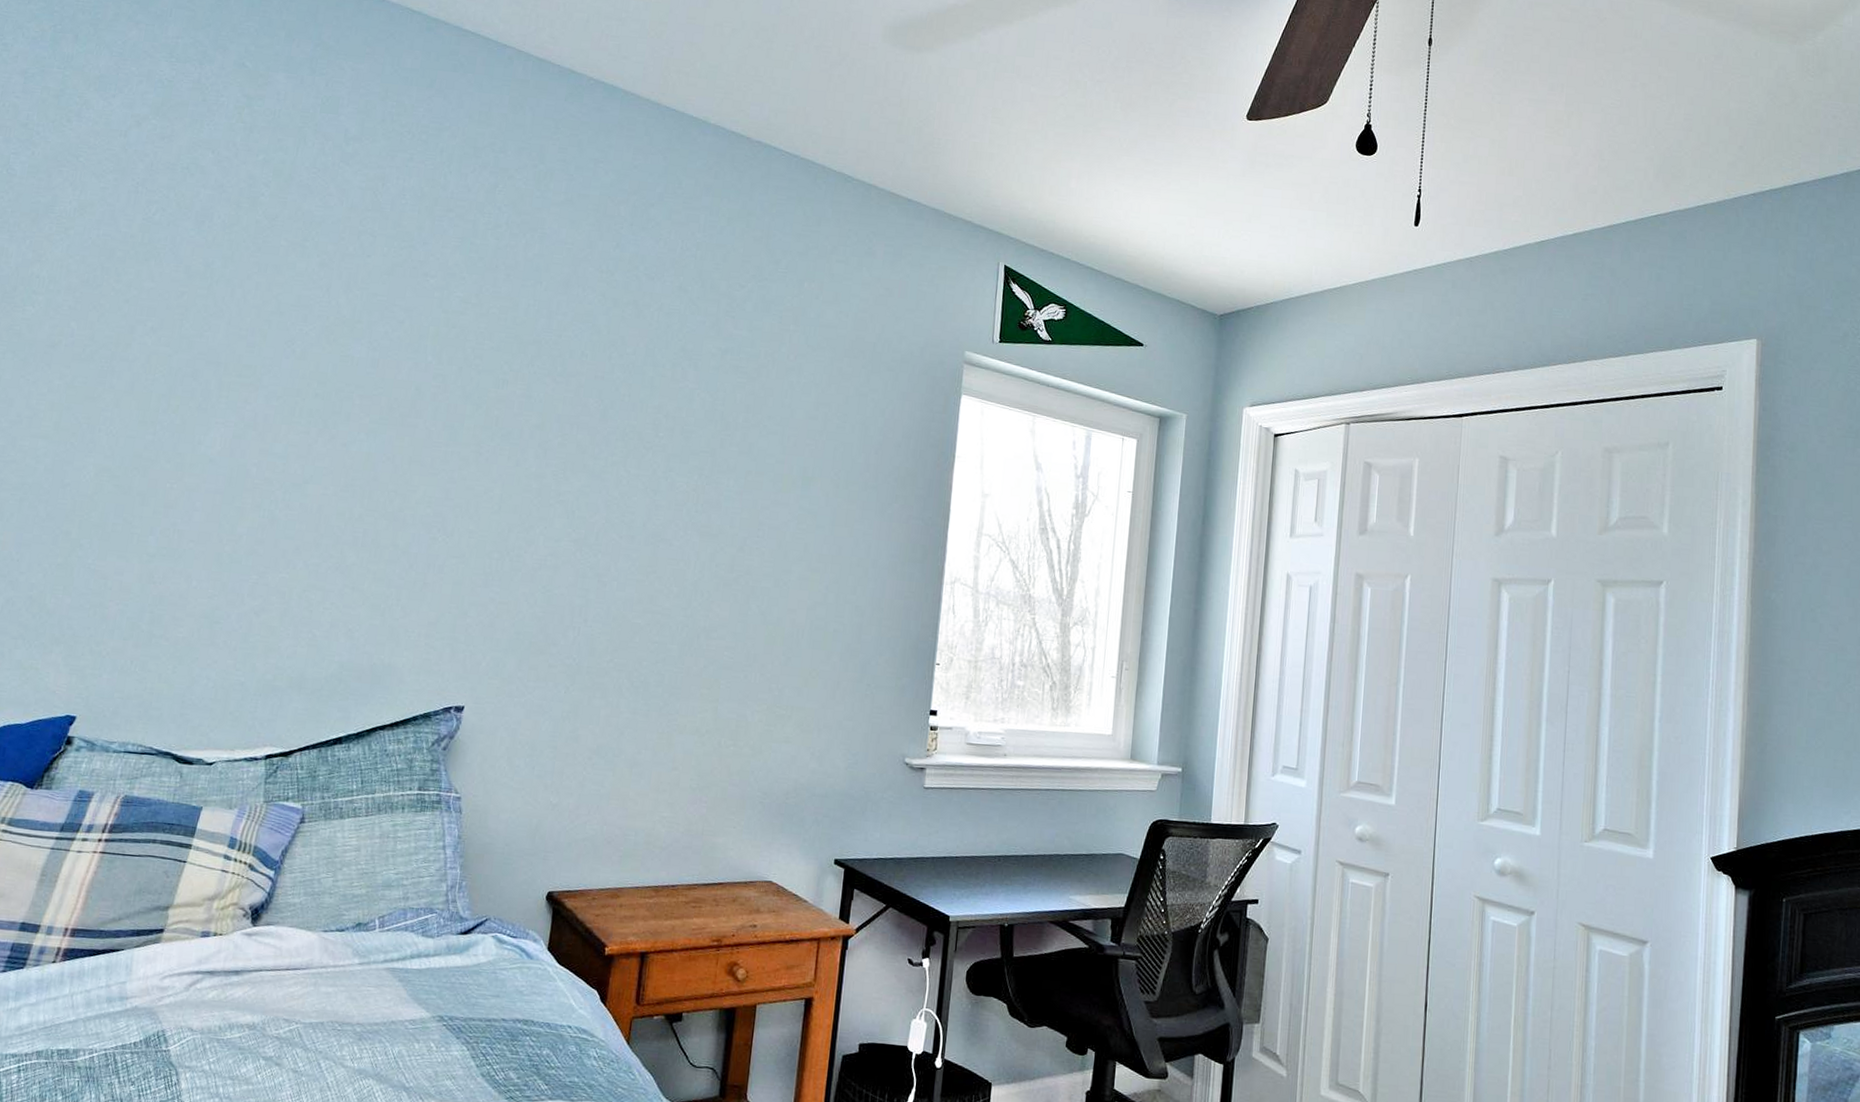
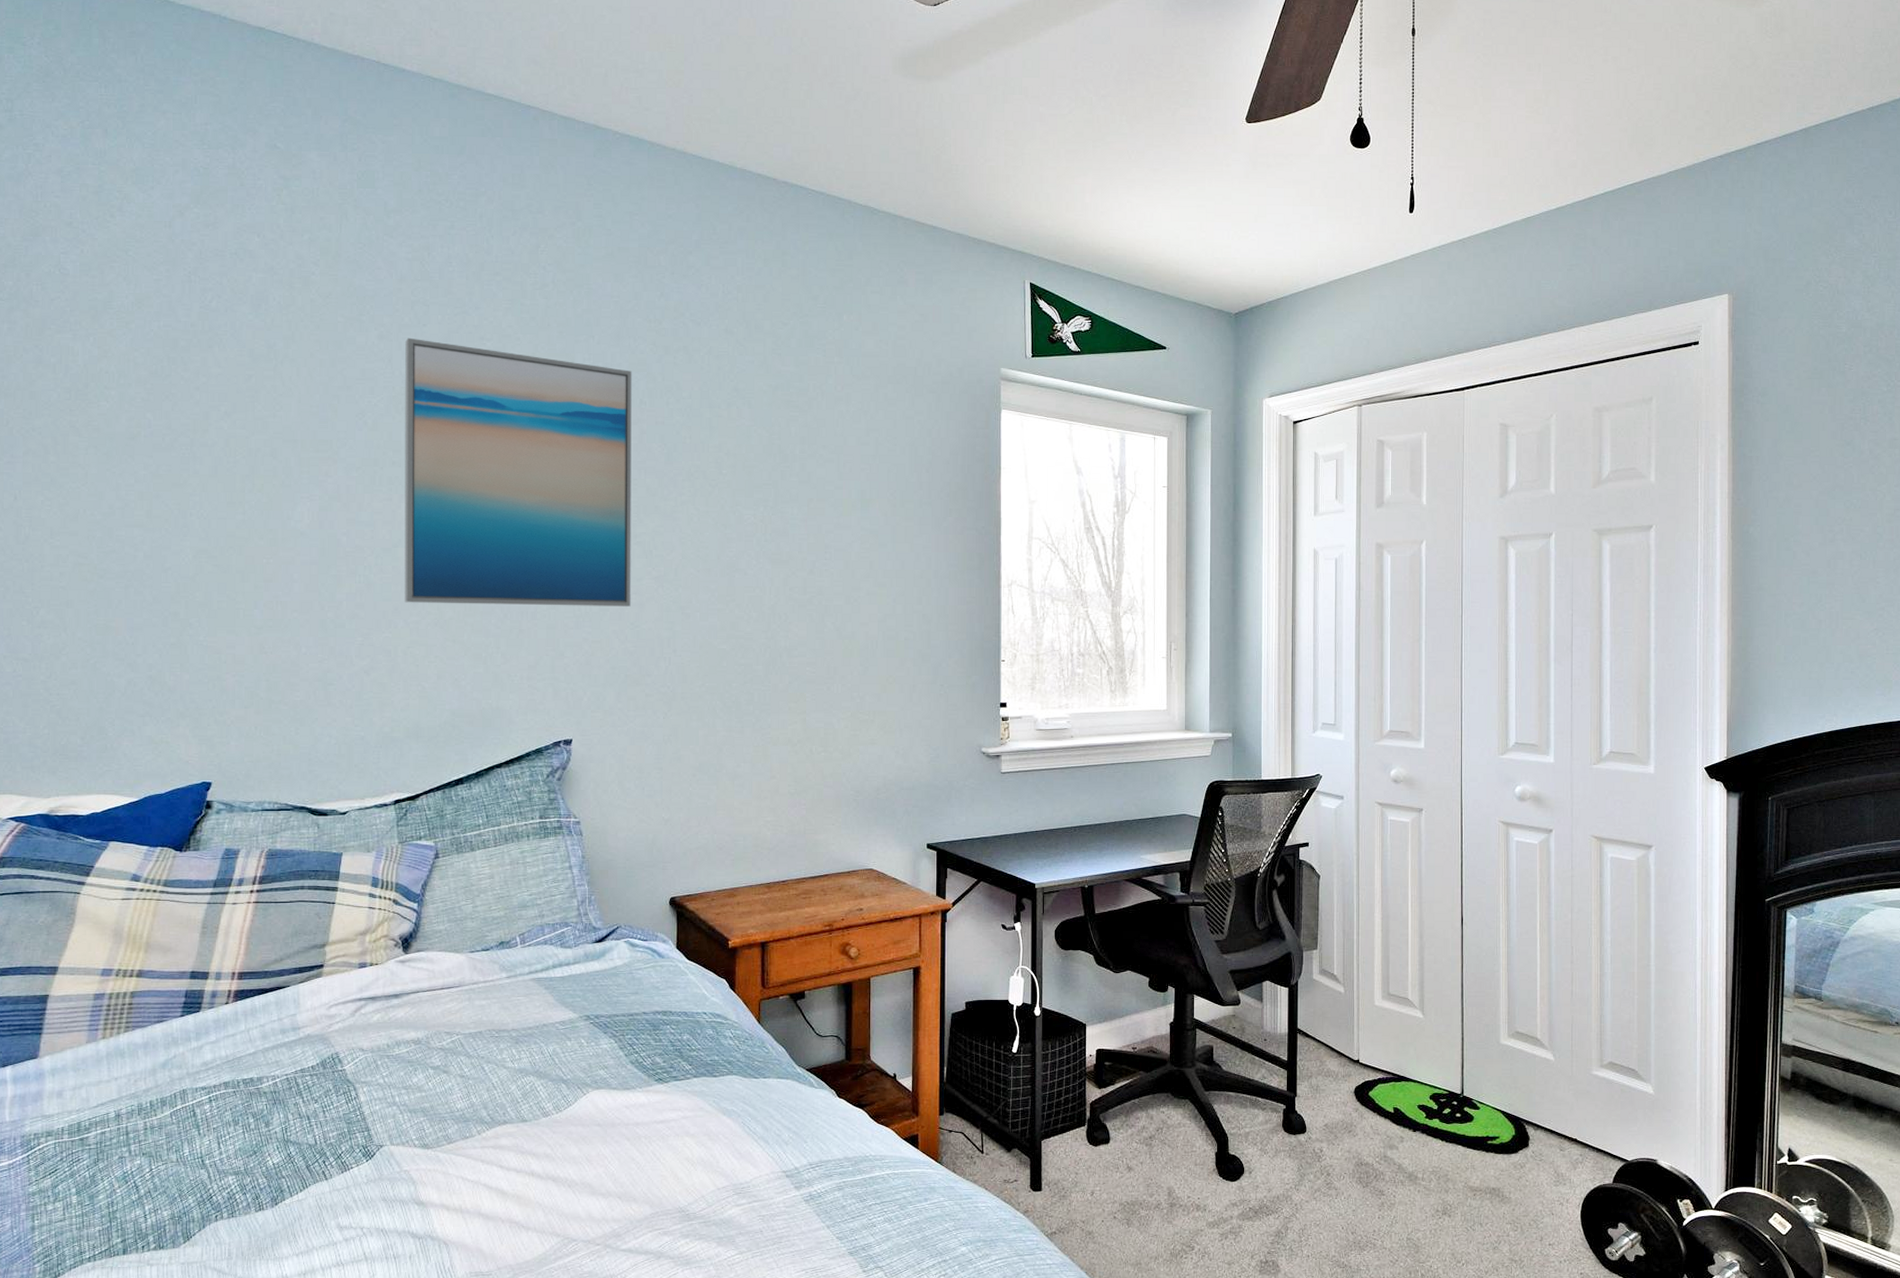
wall art: none [307,267,577,569] -> present [404,337,632,607]

